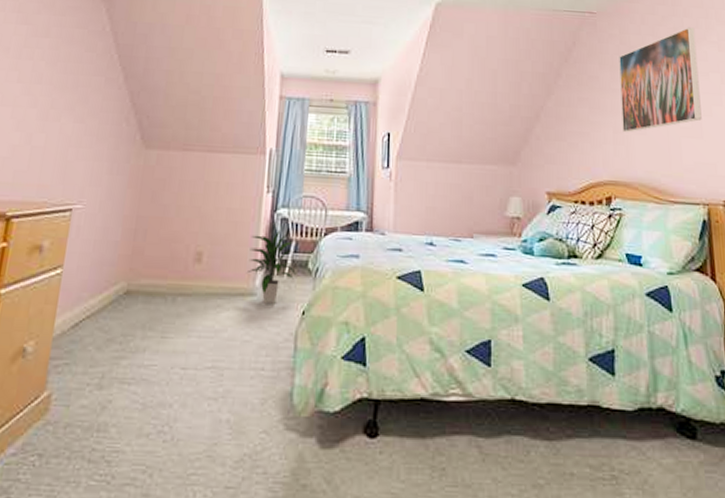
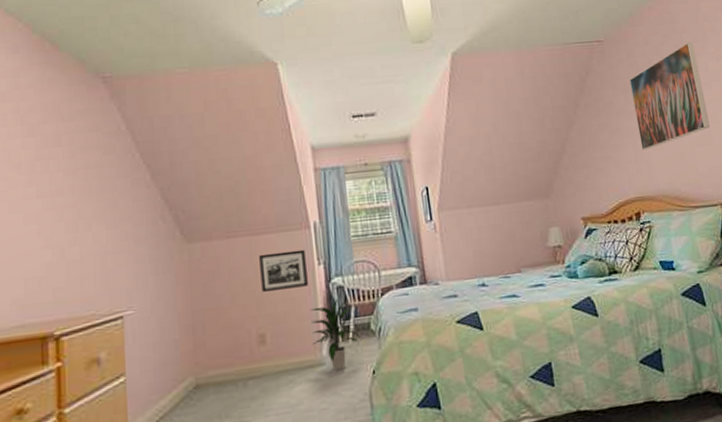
picture frame: none [207,172,256,212] -> present [259,249,309,293]

